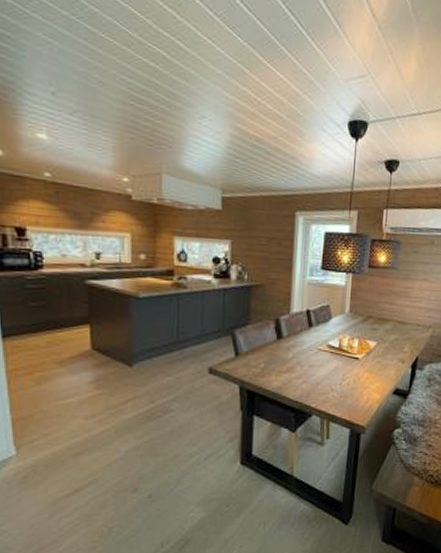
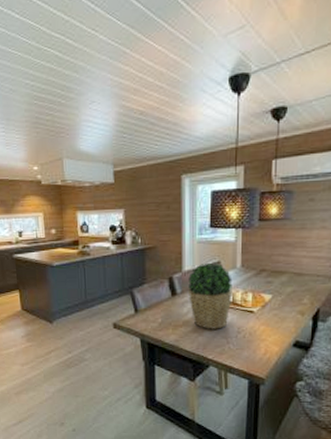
potted plant: none [295,305,340,376] -> present [188,262,233,329]

